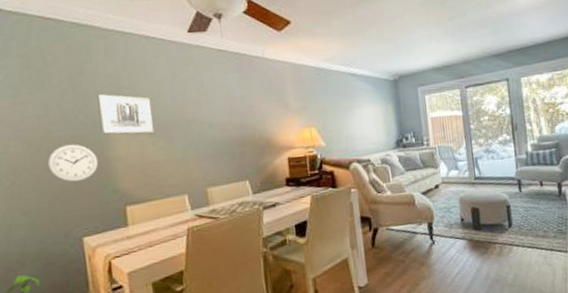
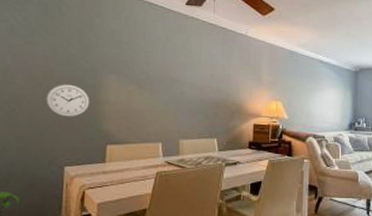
wall art: present [97,94,155,135] -> none [98,46,144,86]

